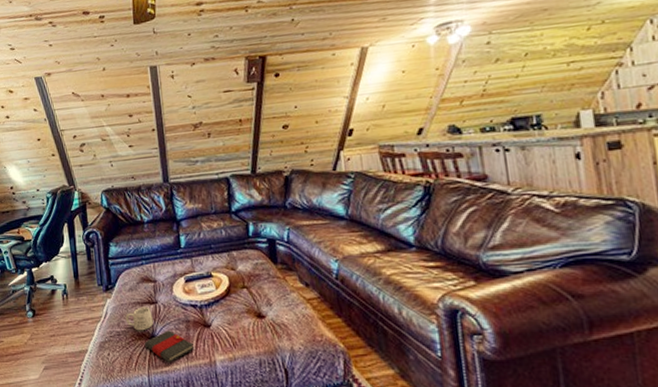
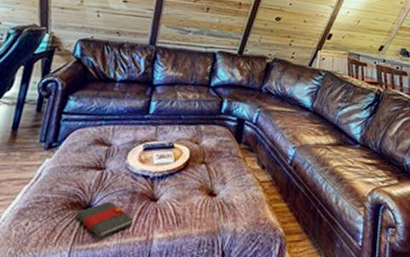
mug: present [125,306,153,331] -> none [61,171,96,200]

